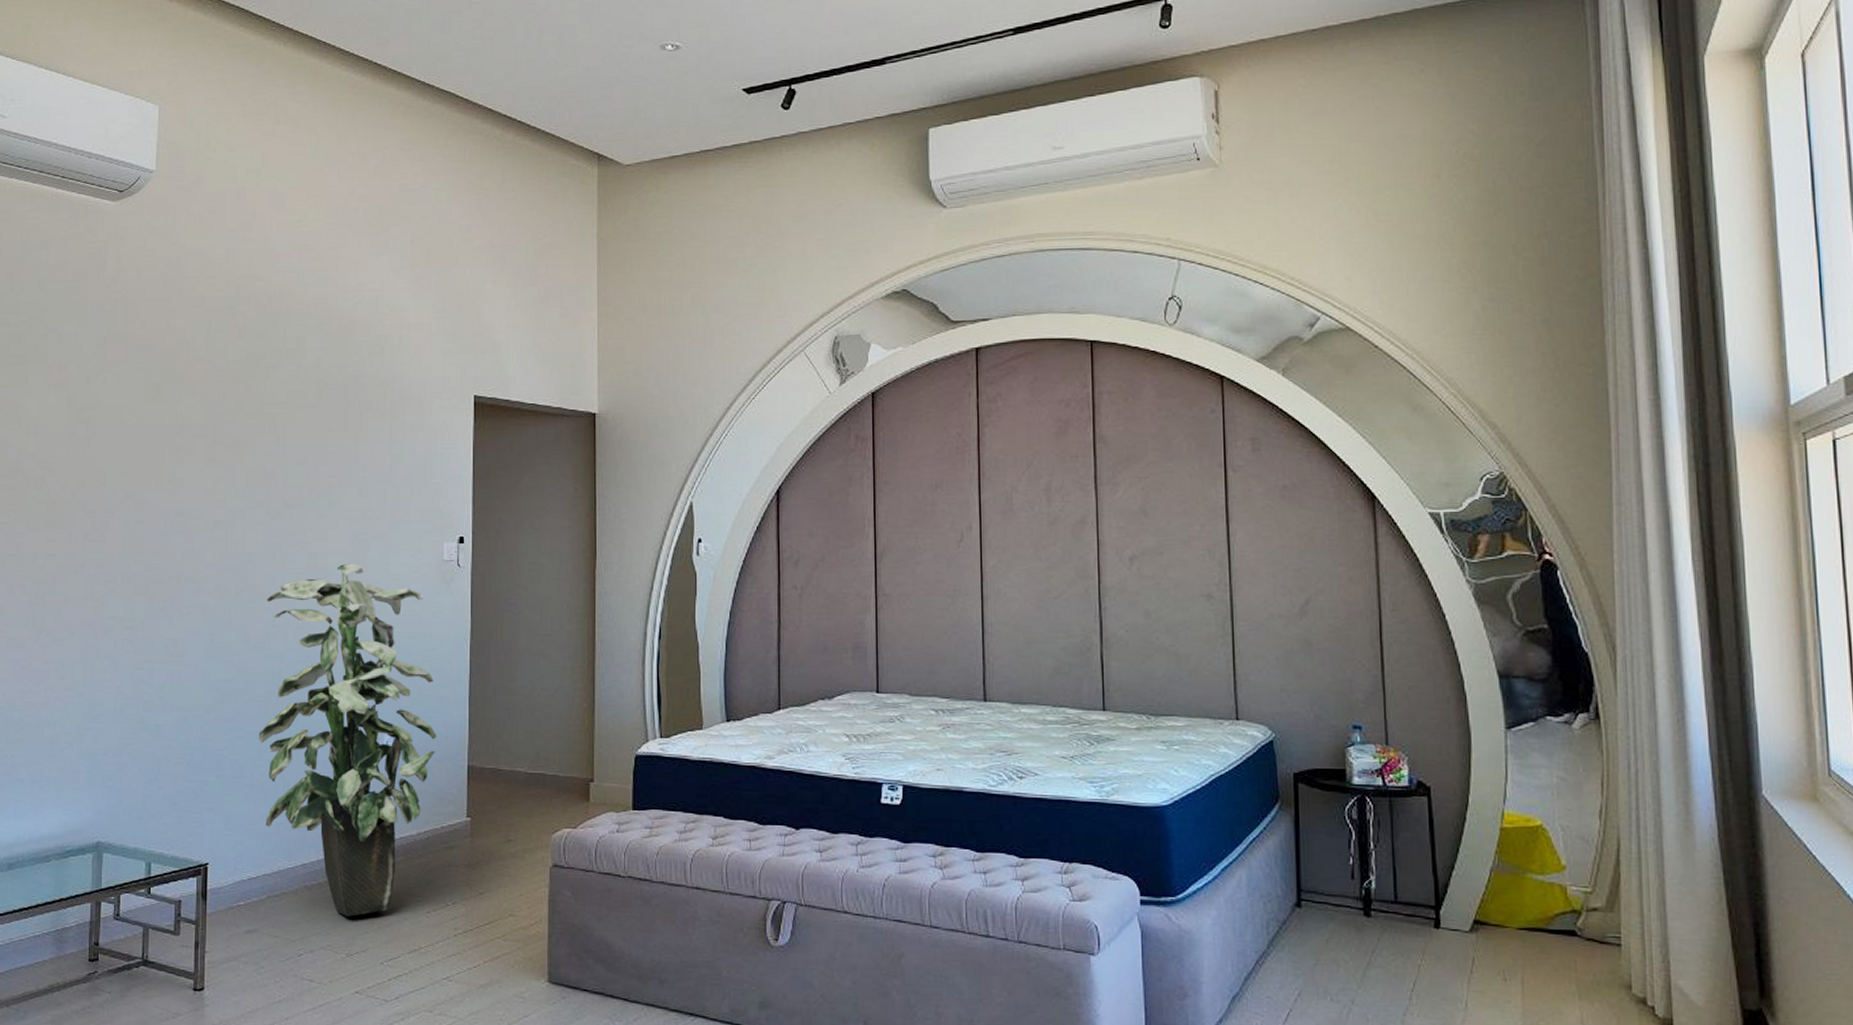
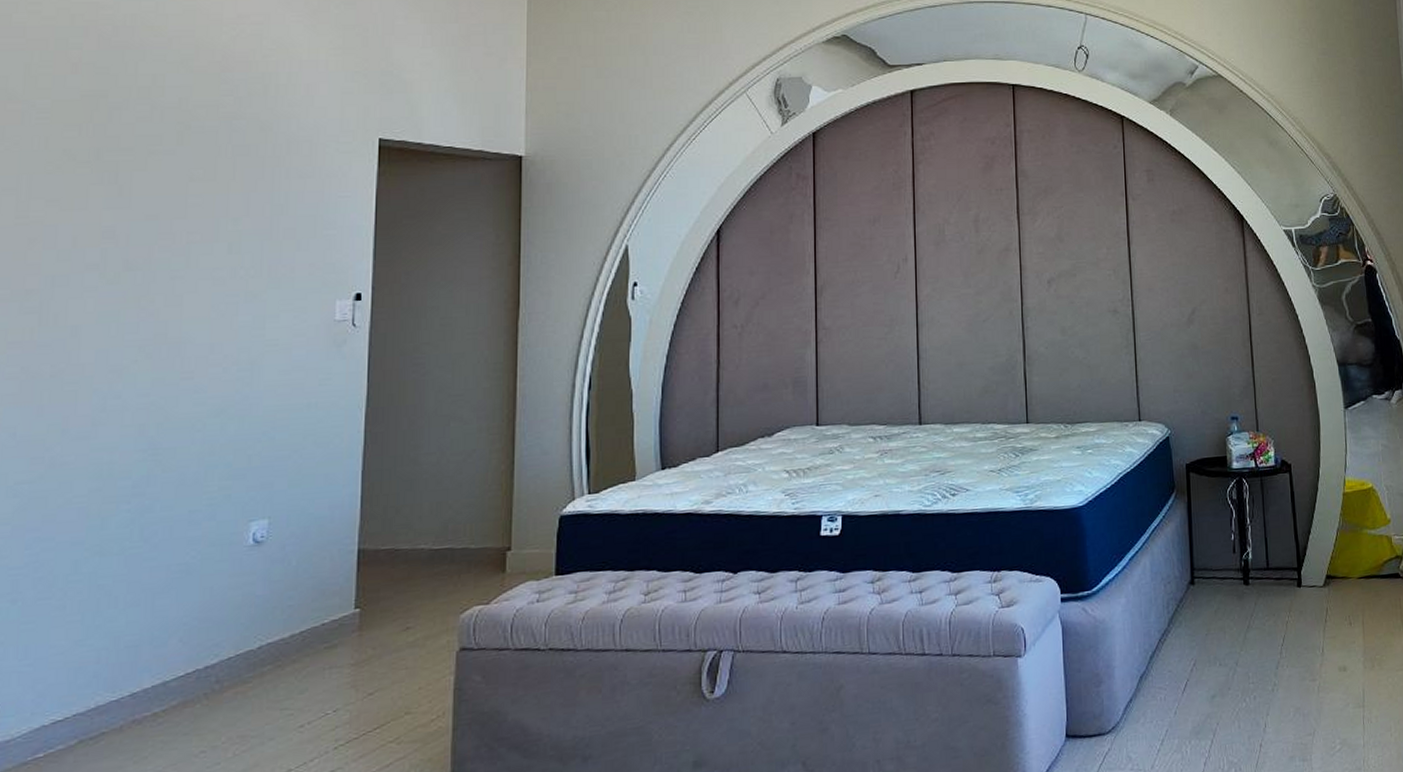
indoor plant: present [258,563,436,917] -> none [75,330,319,749]

